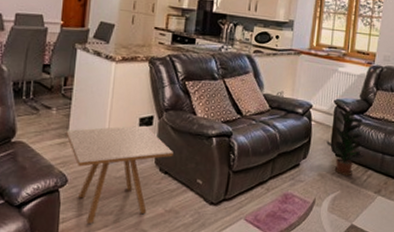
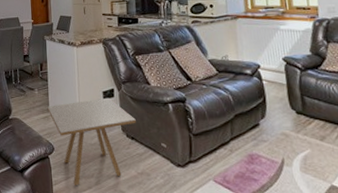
potted plant: present [326,110,365,177] -> none [283,66,329,134]

